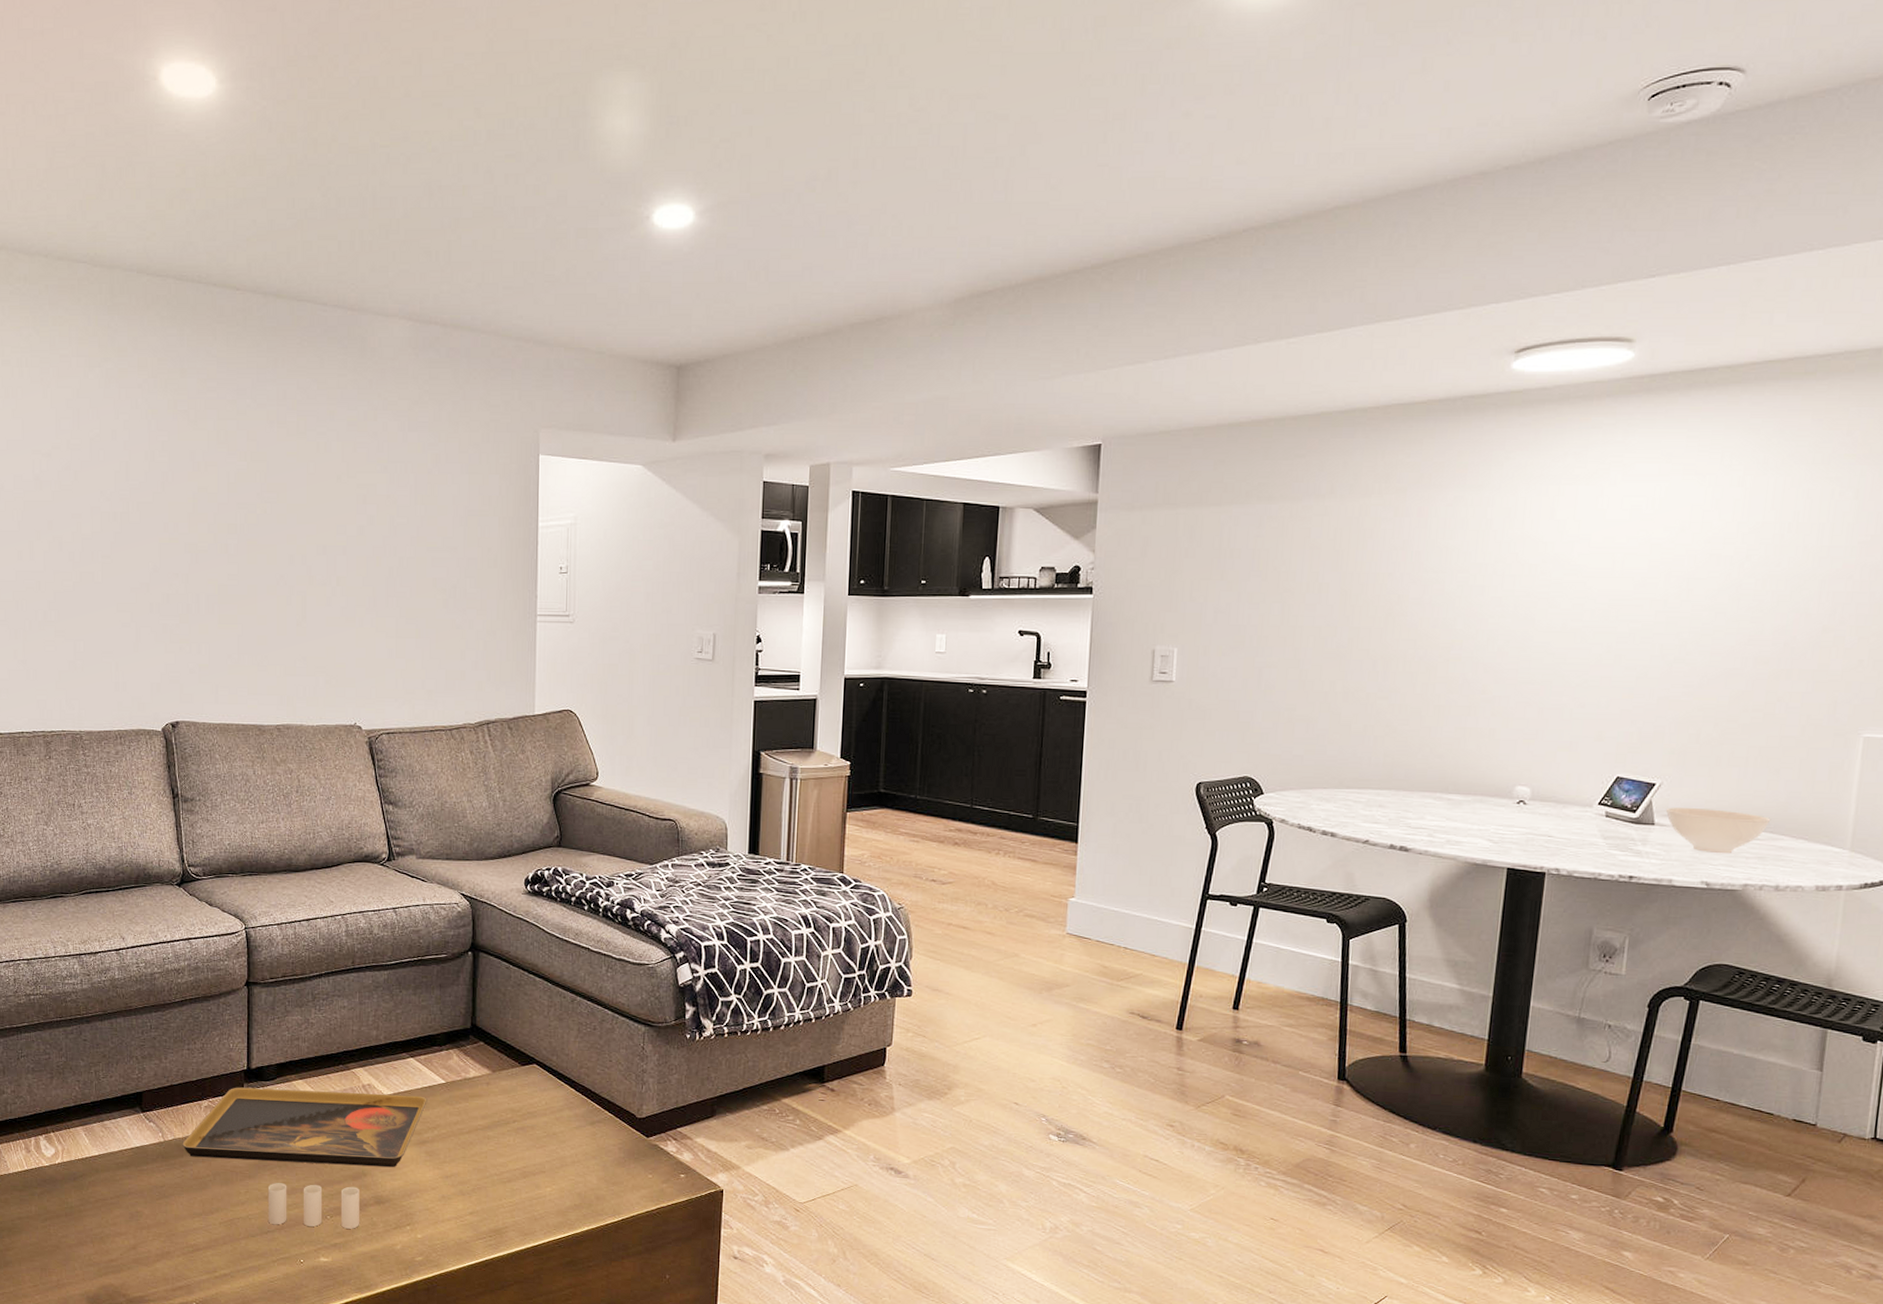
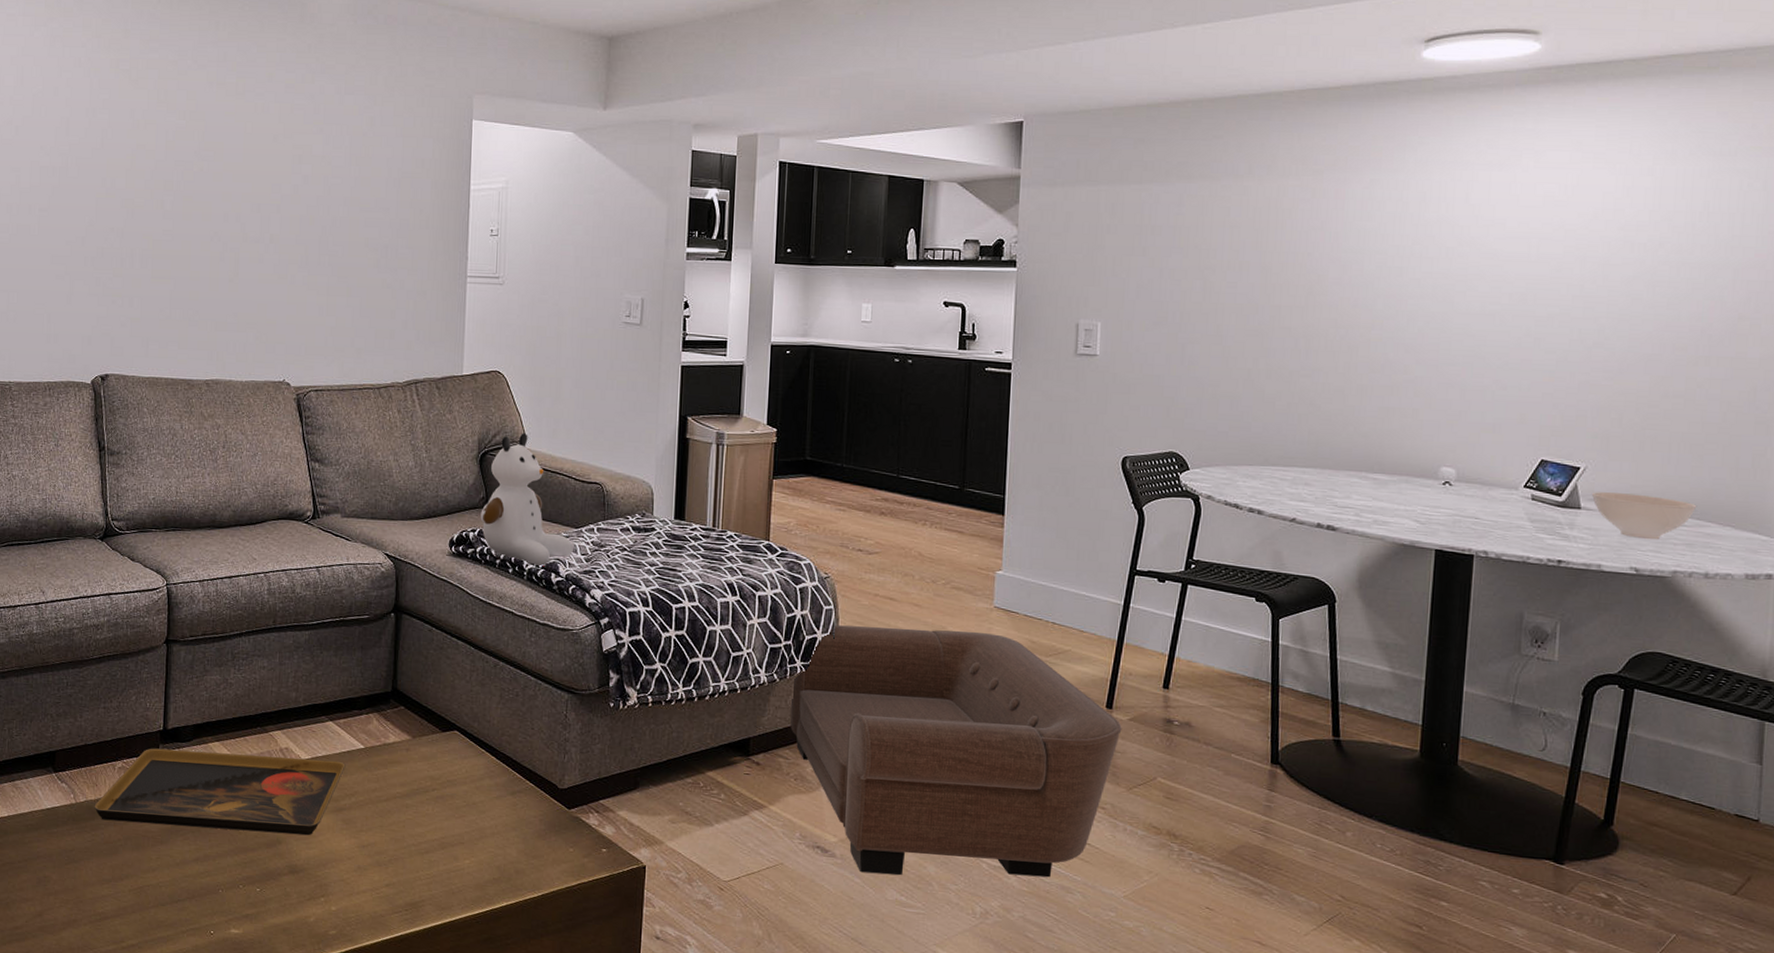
toilet paper roll: present [267,1183,359,1229] -> none [178,849,274,899]
stuffed animal: none [555,771,649,902] -> present [480,433,575,566]
dog bed: none [864,954,1192,1194] -> present [789,625,1122,878]

